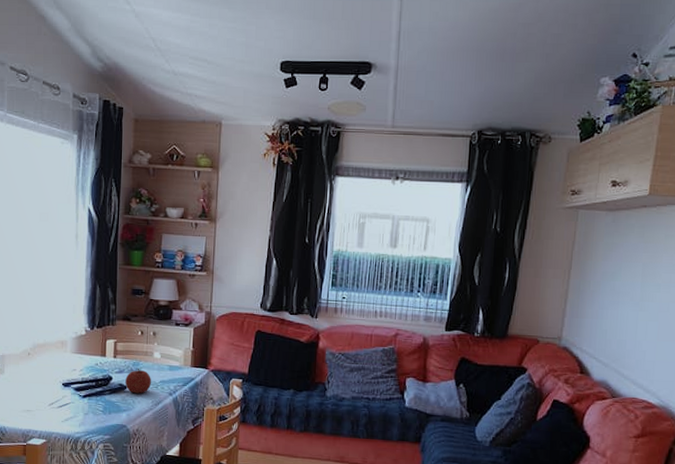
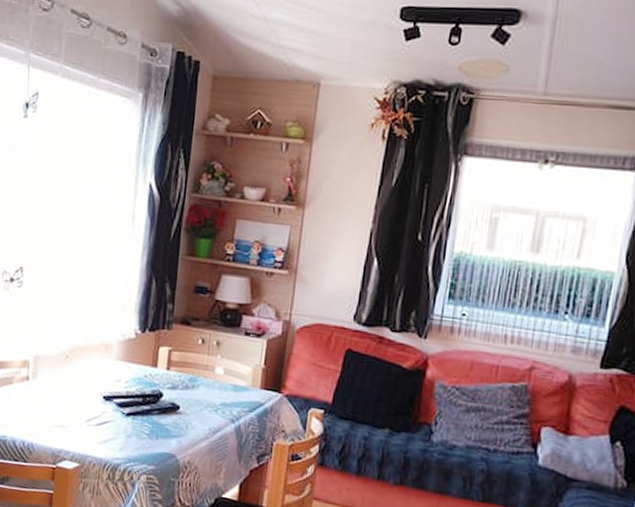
fruit: present [125,368,151,394] -> none [178,385,210,418]

